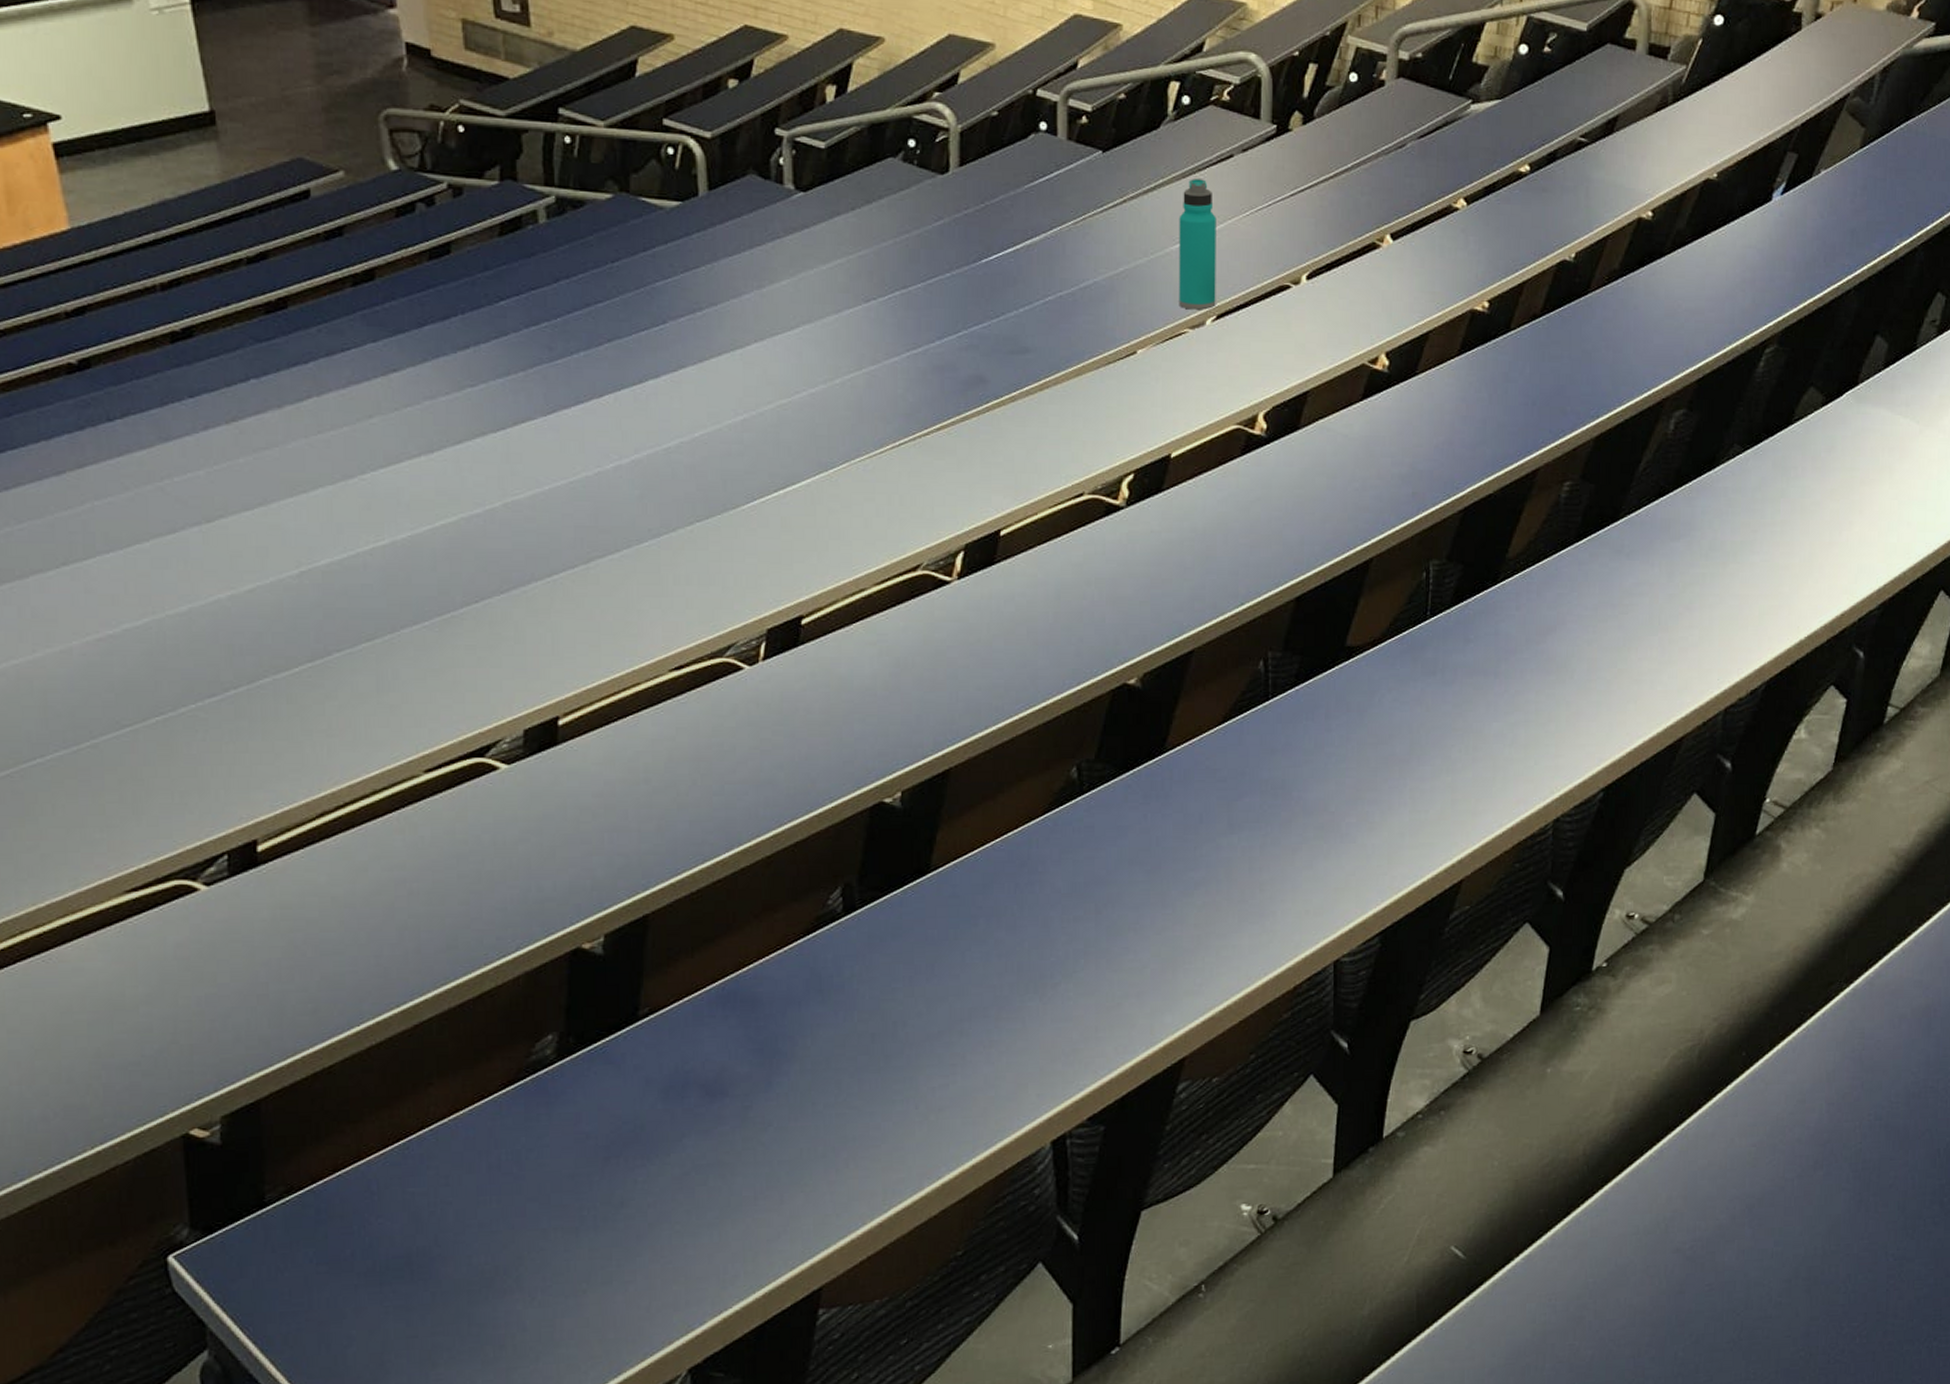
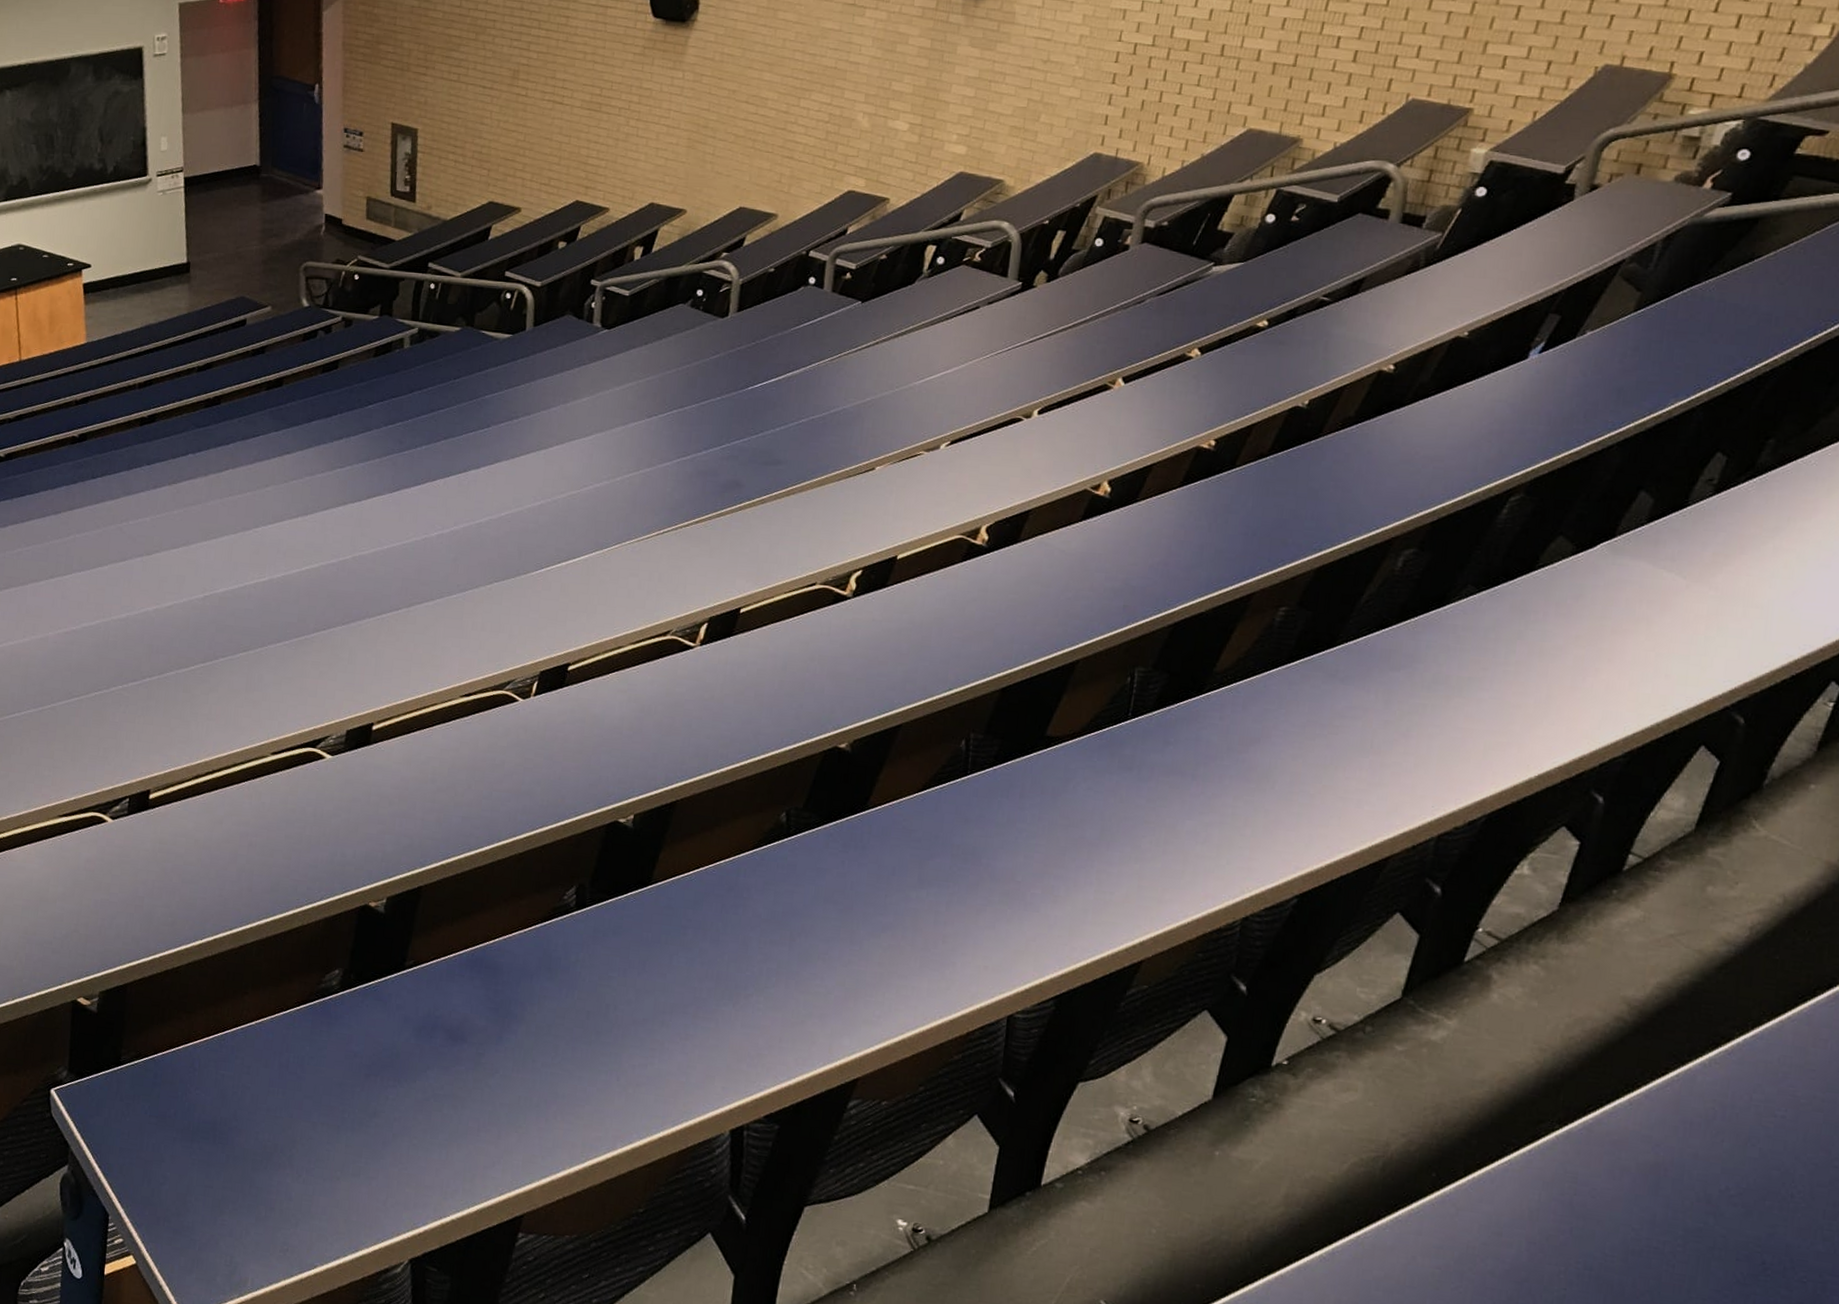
water bottle: present [1179,179,1216,310] -> none [917,326,959,436]

